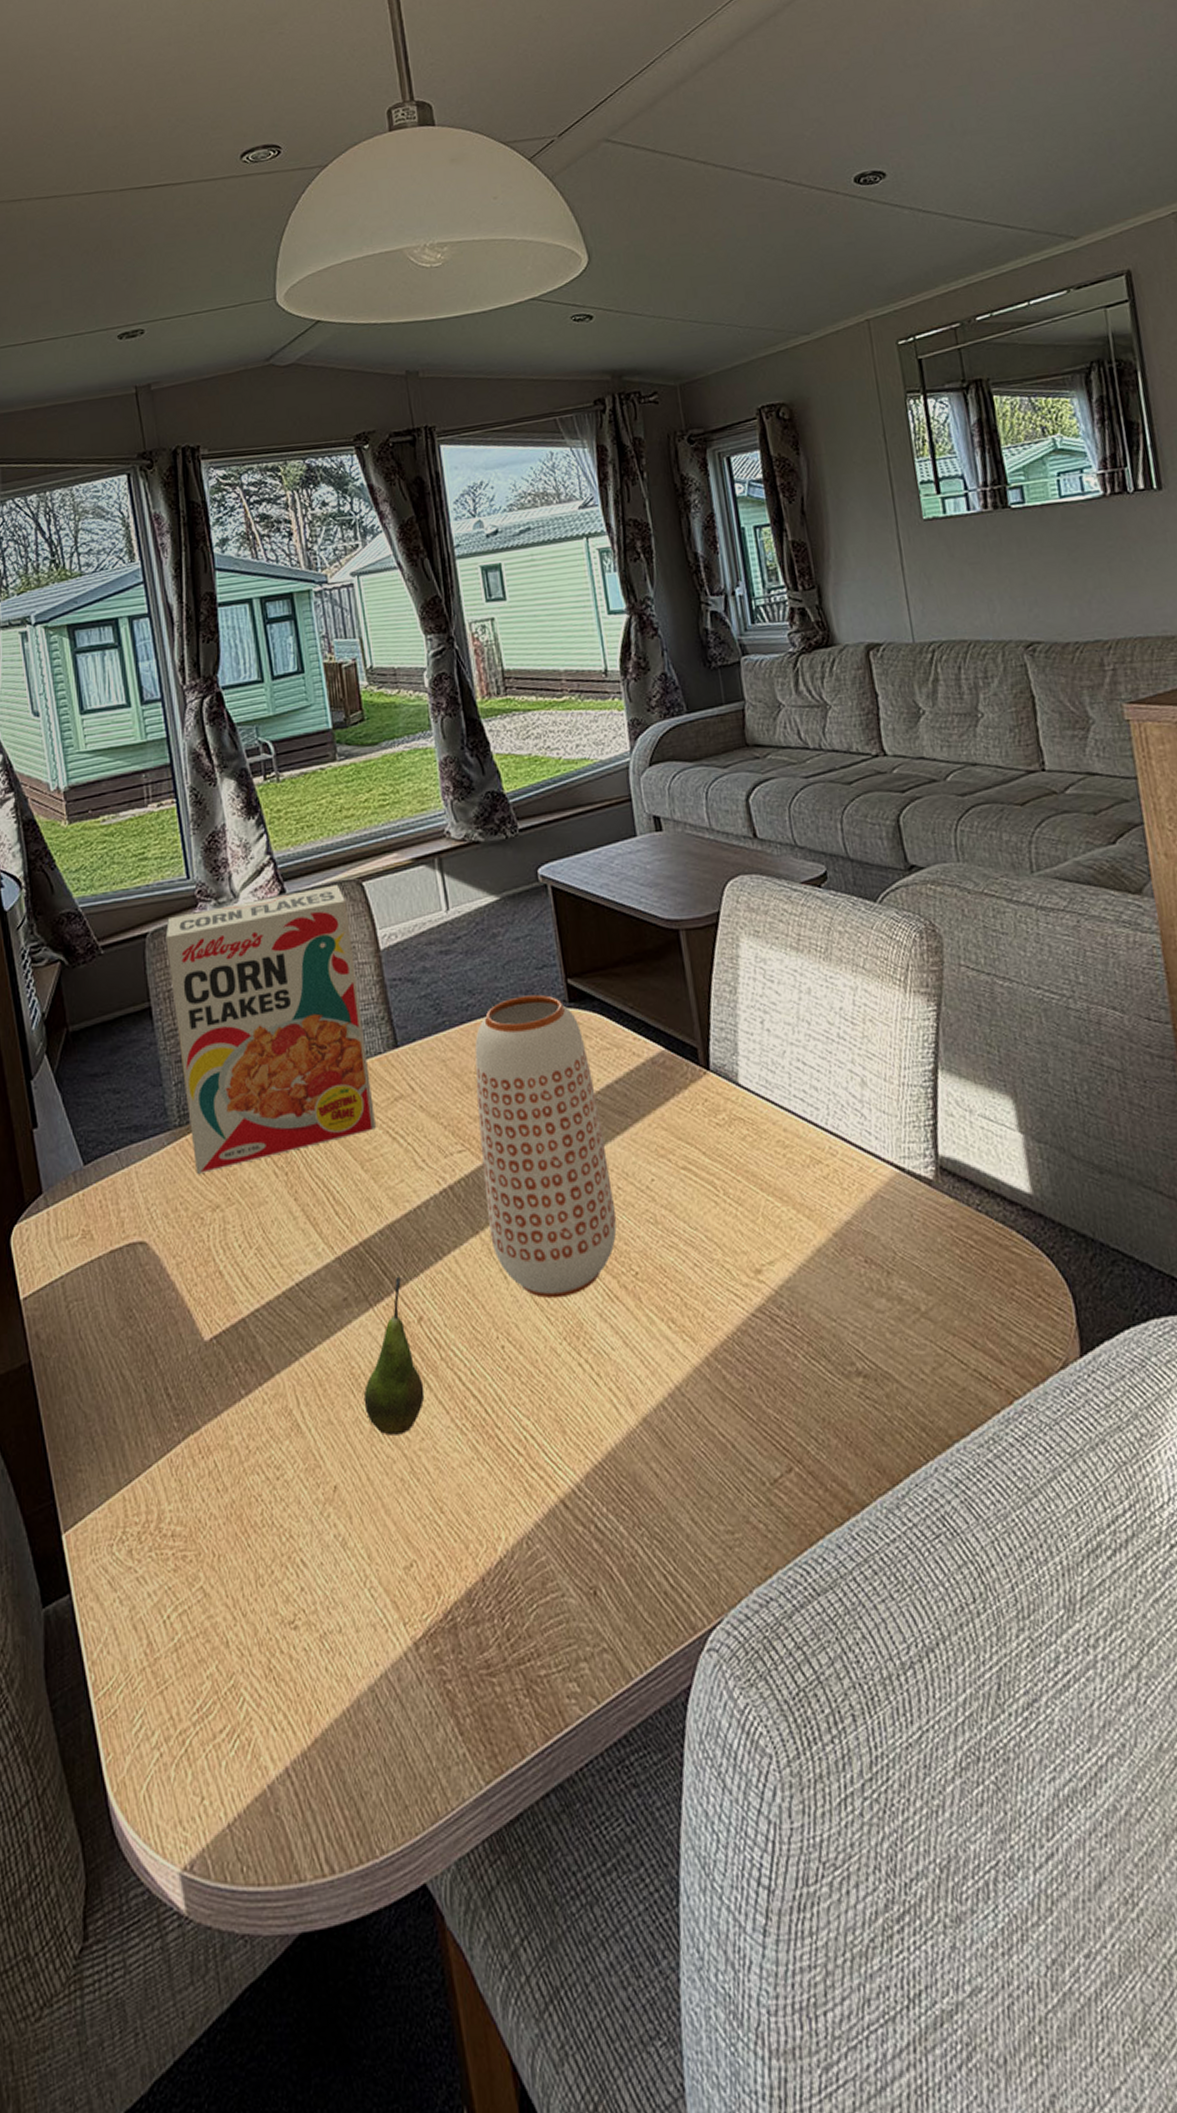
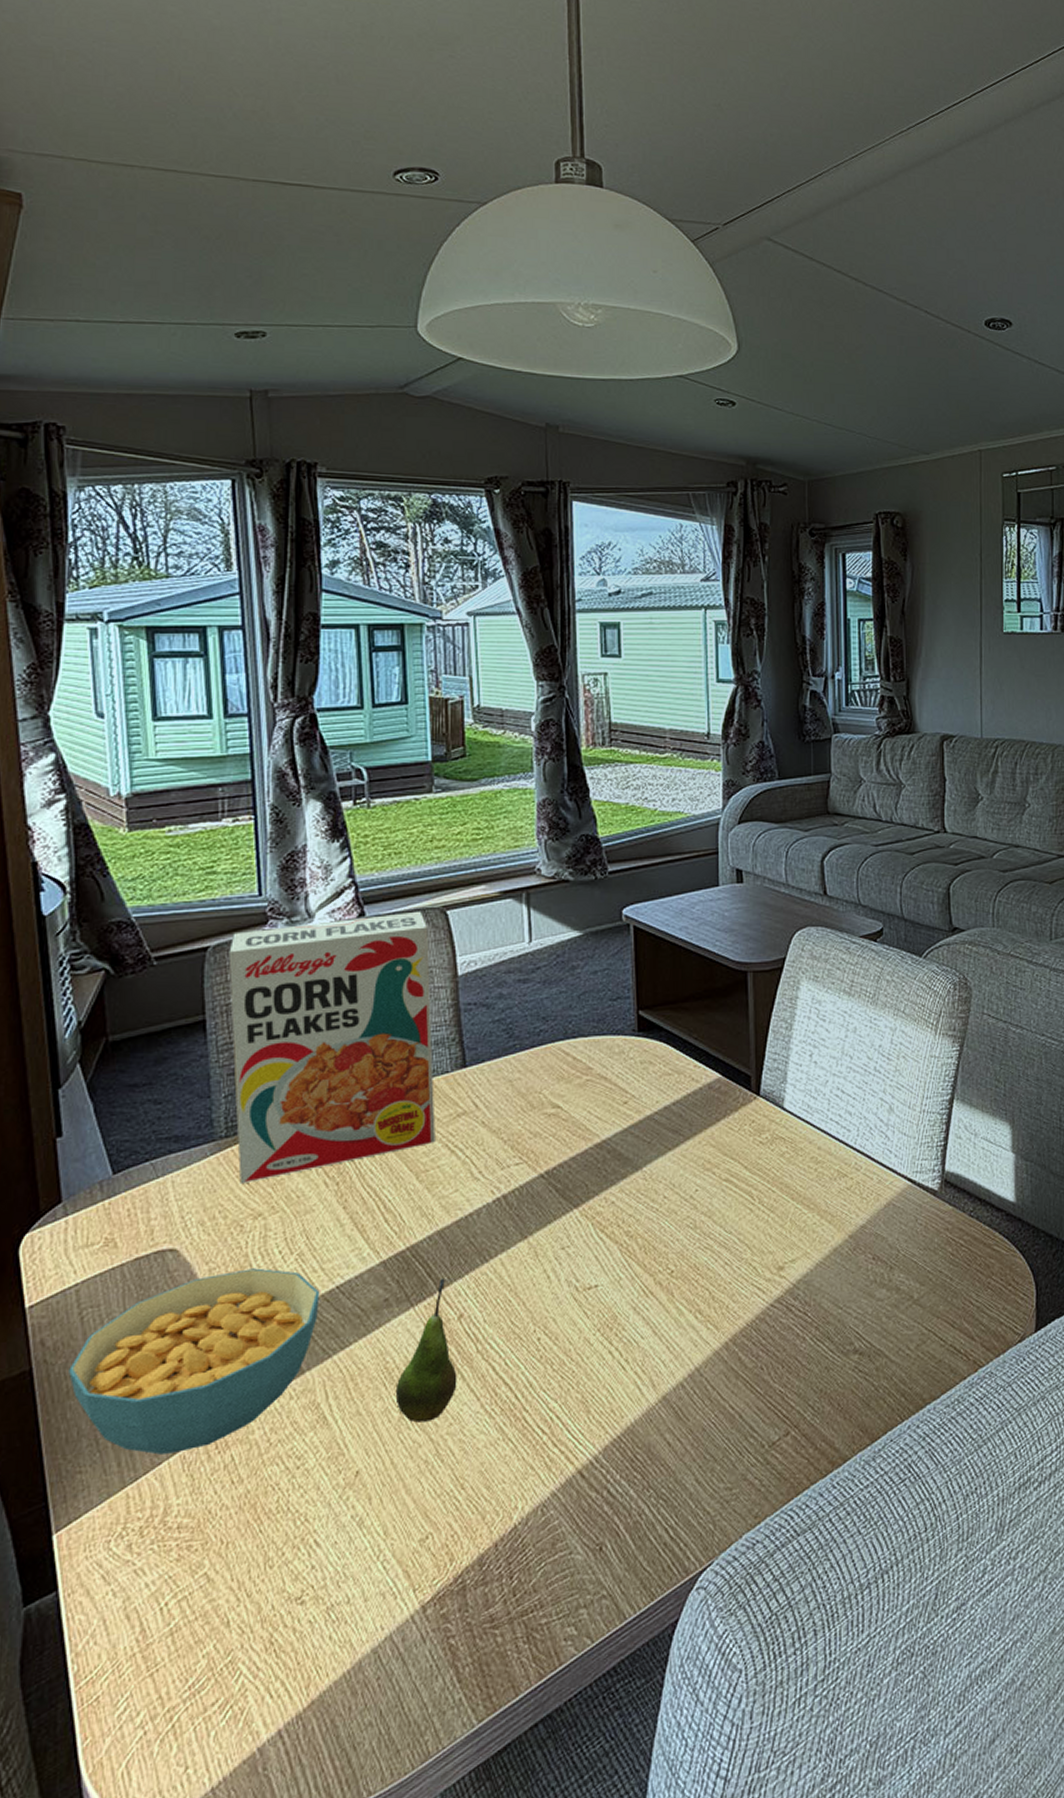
cereal bowl: none [62,1262,282,1457] -> present [69,1268,320,1455]
vase: present [474,994,617,1299] -> none [537,1023,659,1295]

